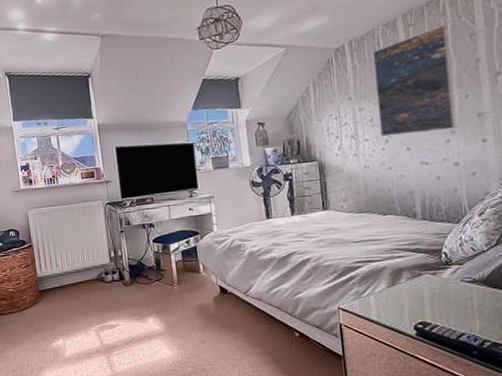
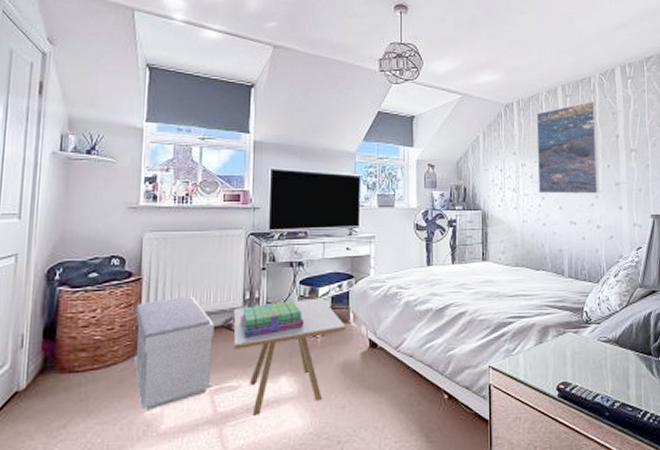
bench: none [32,257,97,342] -> present [133,297,215,410]
side table: none [103,253,198,347] -> present [233,298,346,416]
stack of books: none [109,256,162,288] -> present [239,300,305,338]

